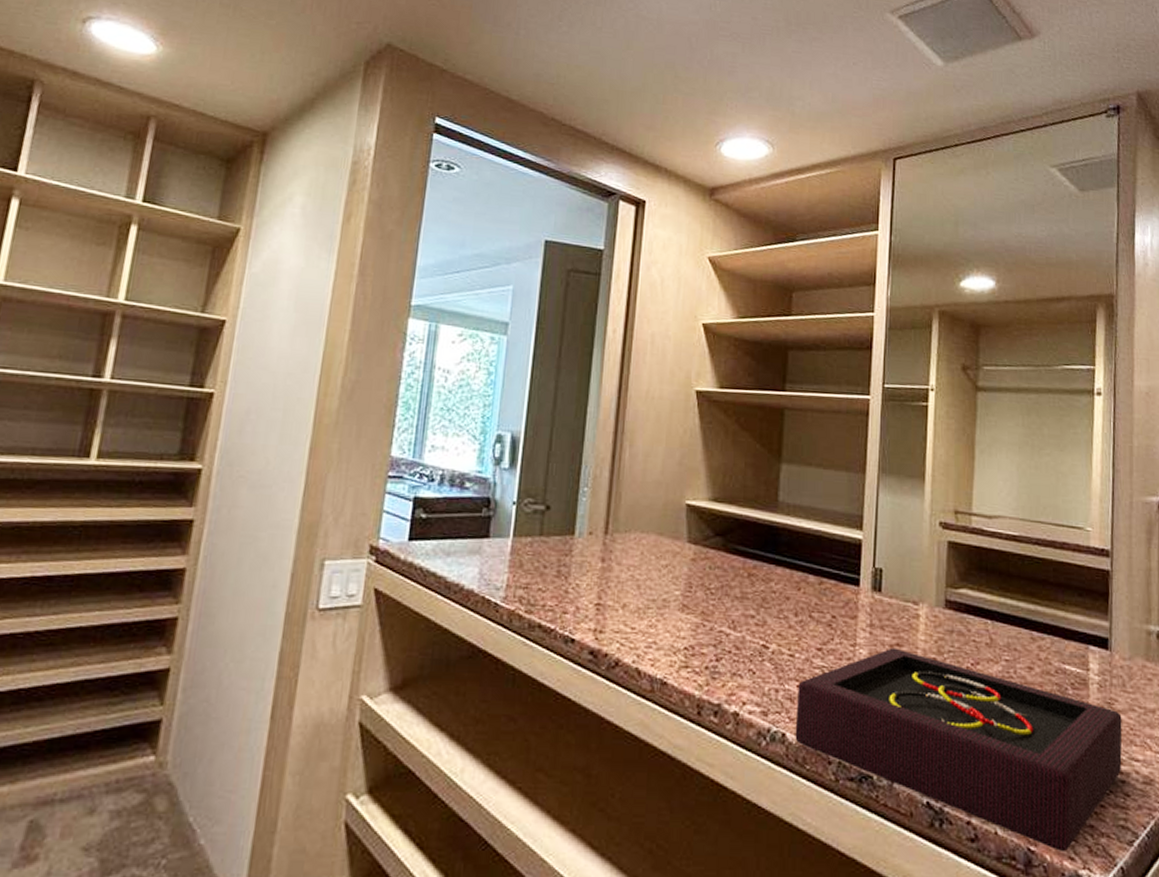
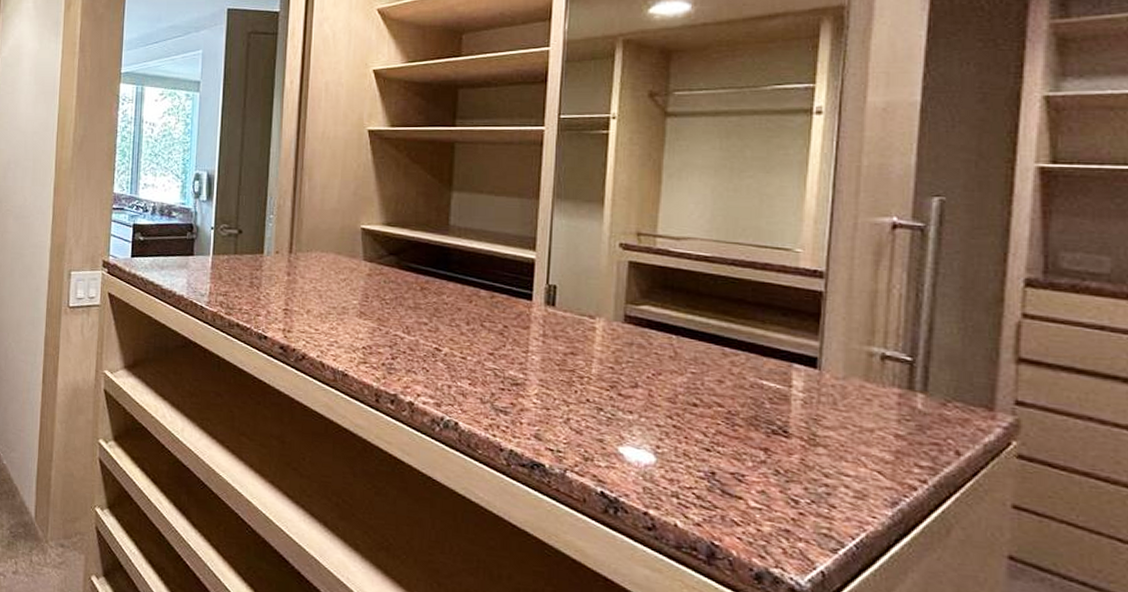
jewelry box: present [795,647,1123,851] -> none [467,356,830,550]

